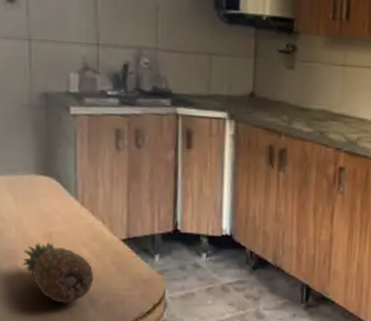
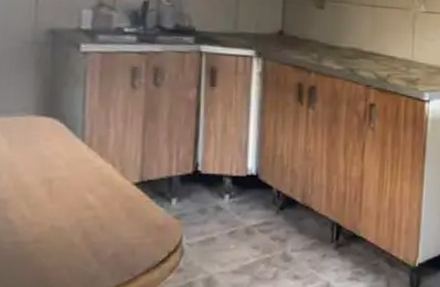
fruit: present [22,242,94,304] -> none [13,189,100,257]

